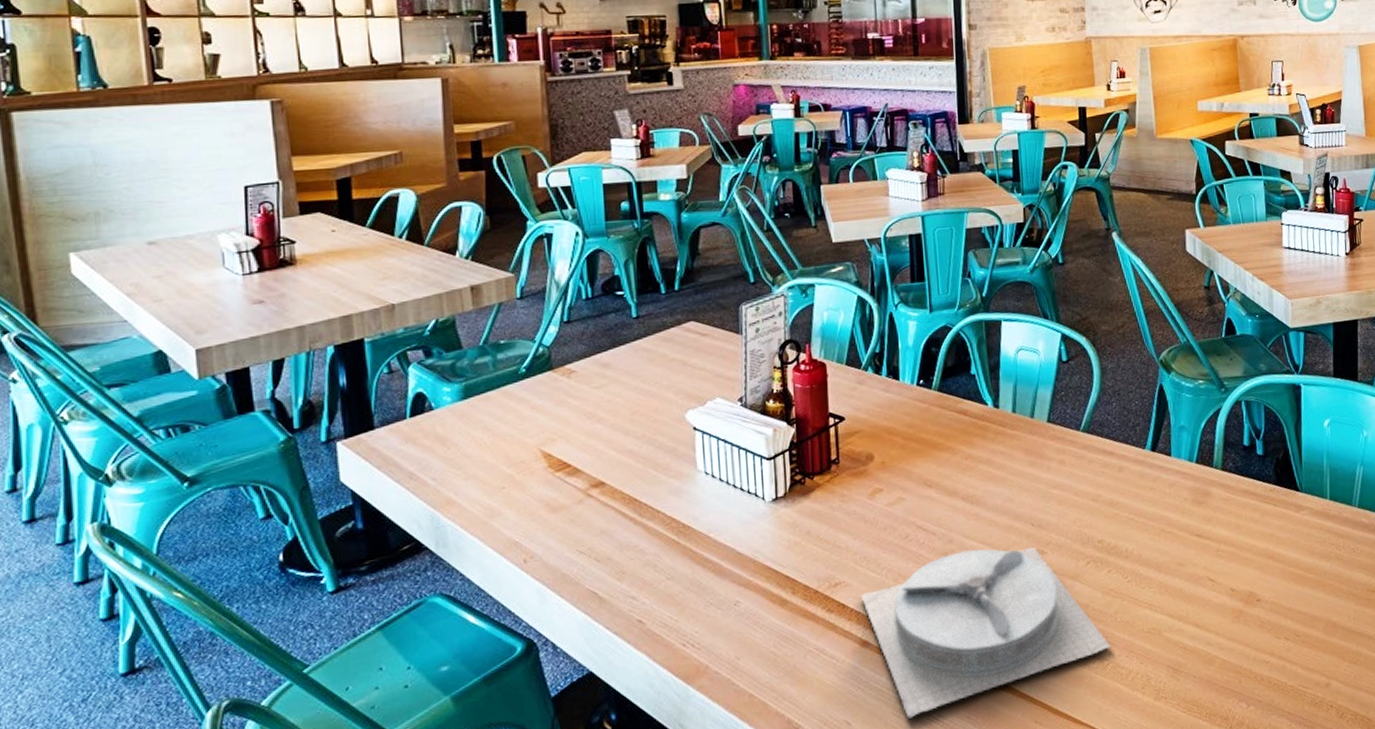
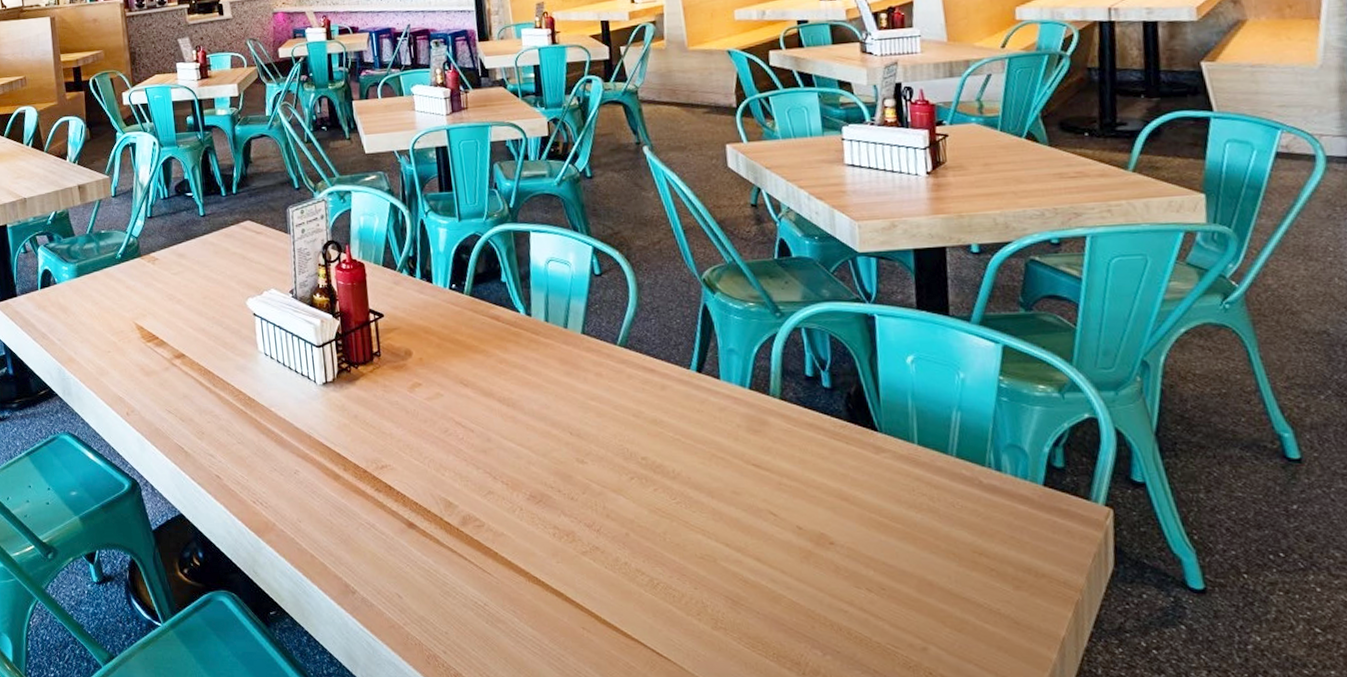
plate: present [860,546,1111,719] -> none [405,450,661,602]

